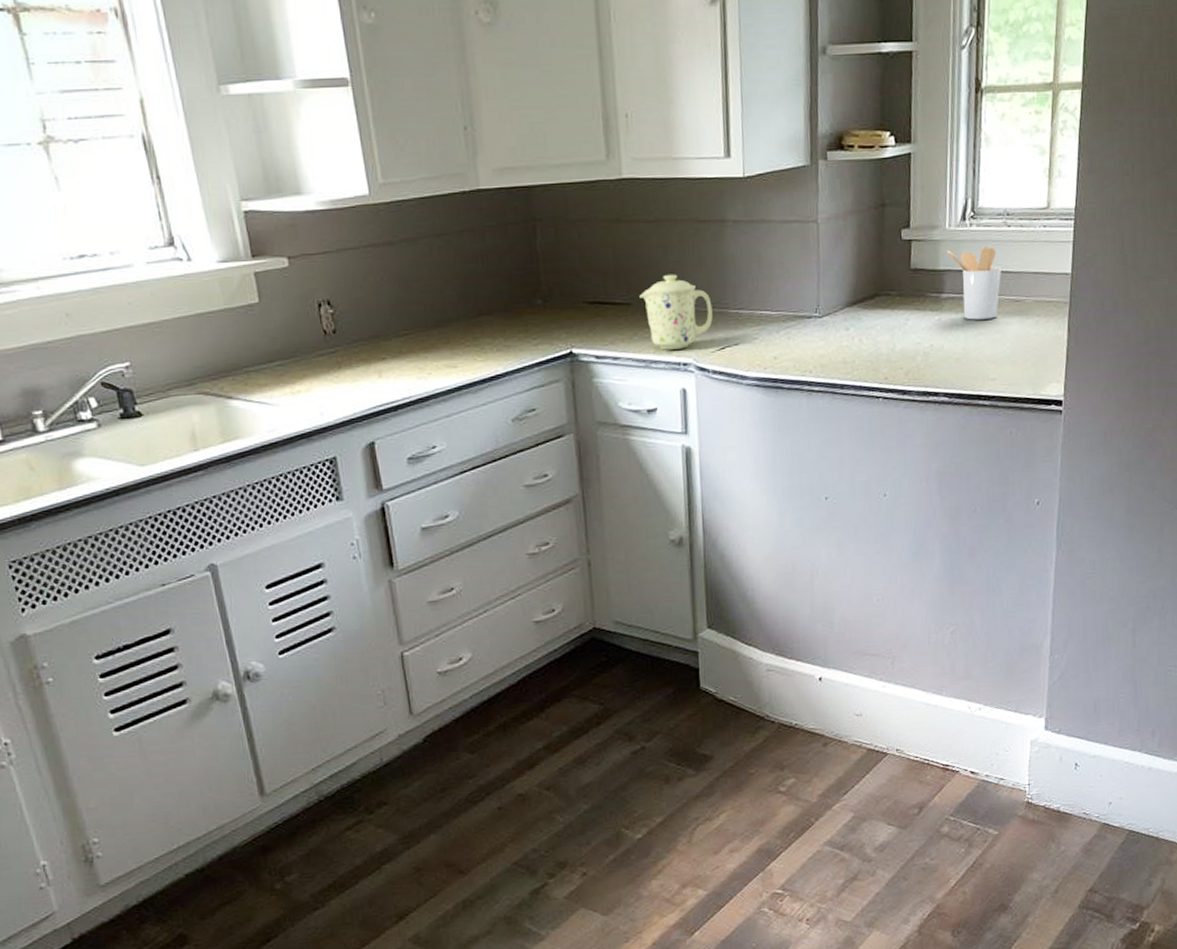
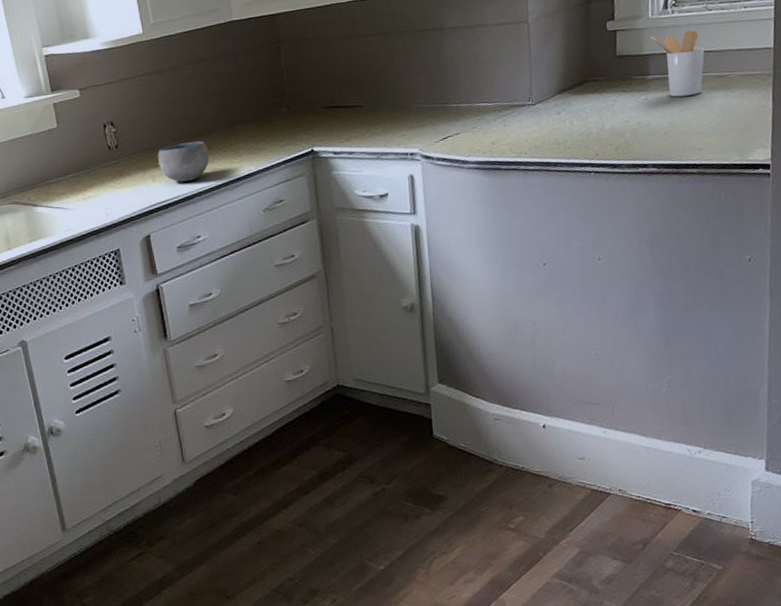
bowl: none [385,332,449,380] -> present [158,141,210,182]
mug: present [639,274,713,350] -> none [370,77,436,143]

